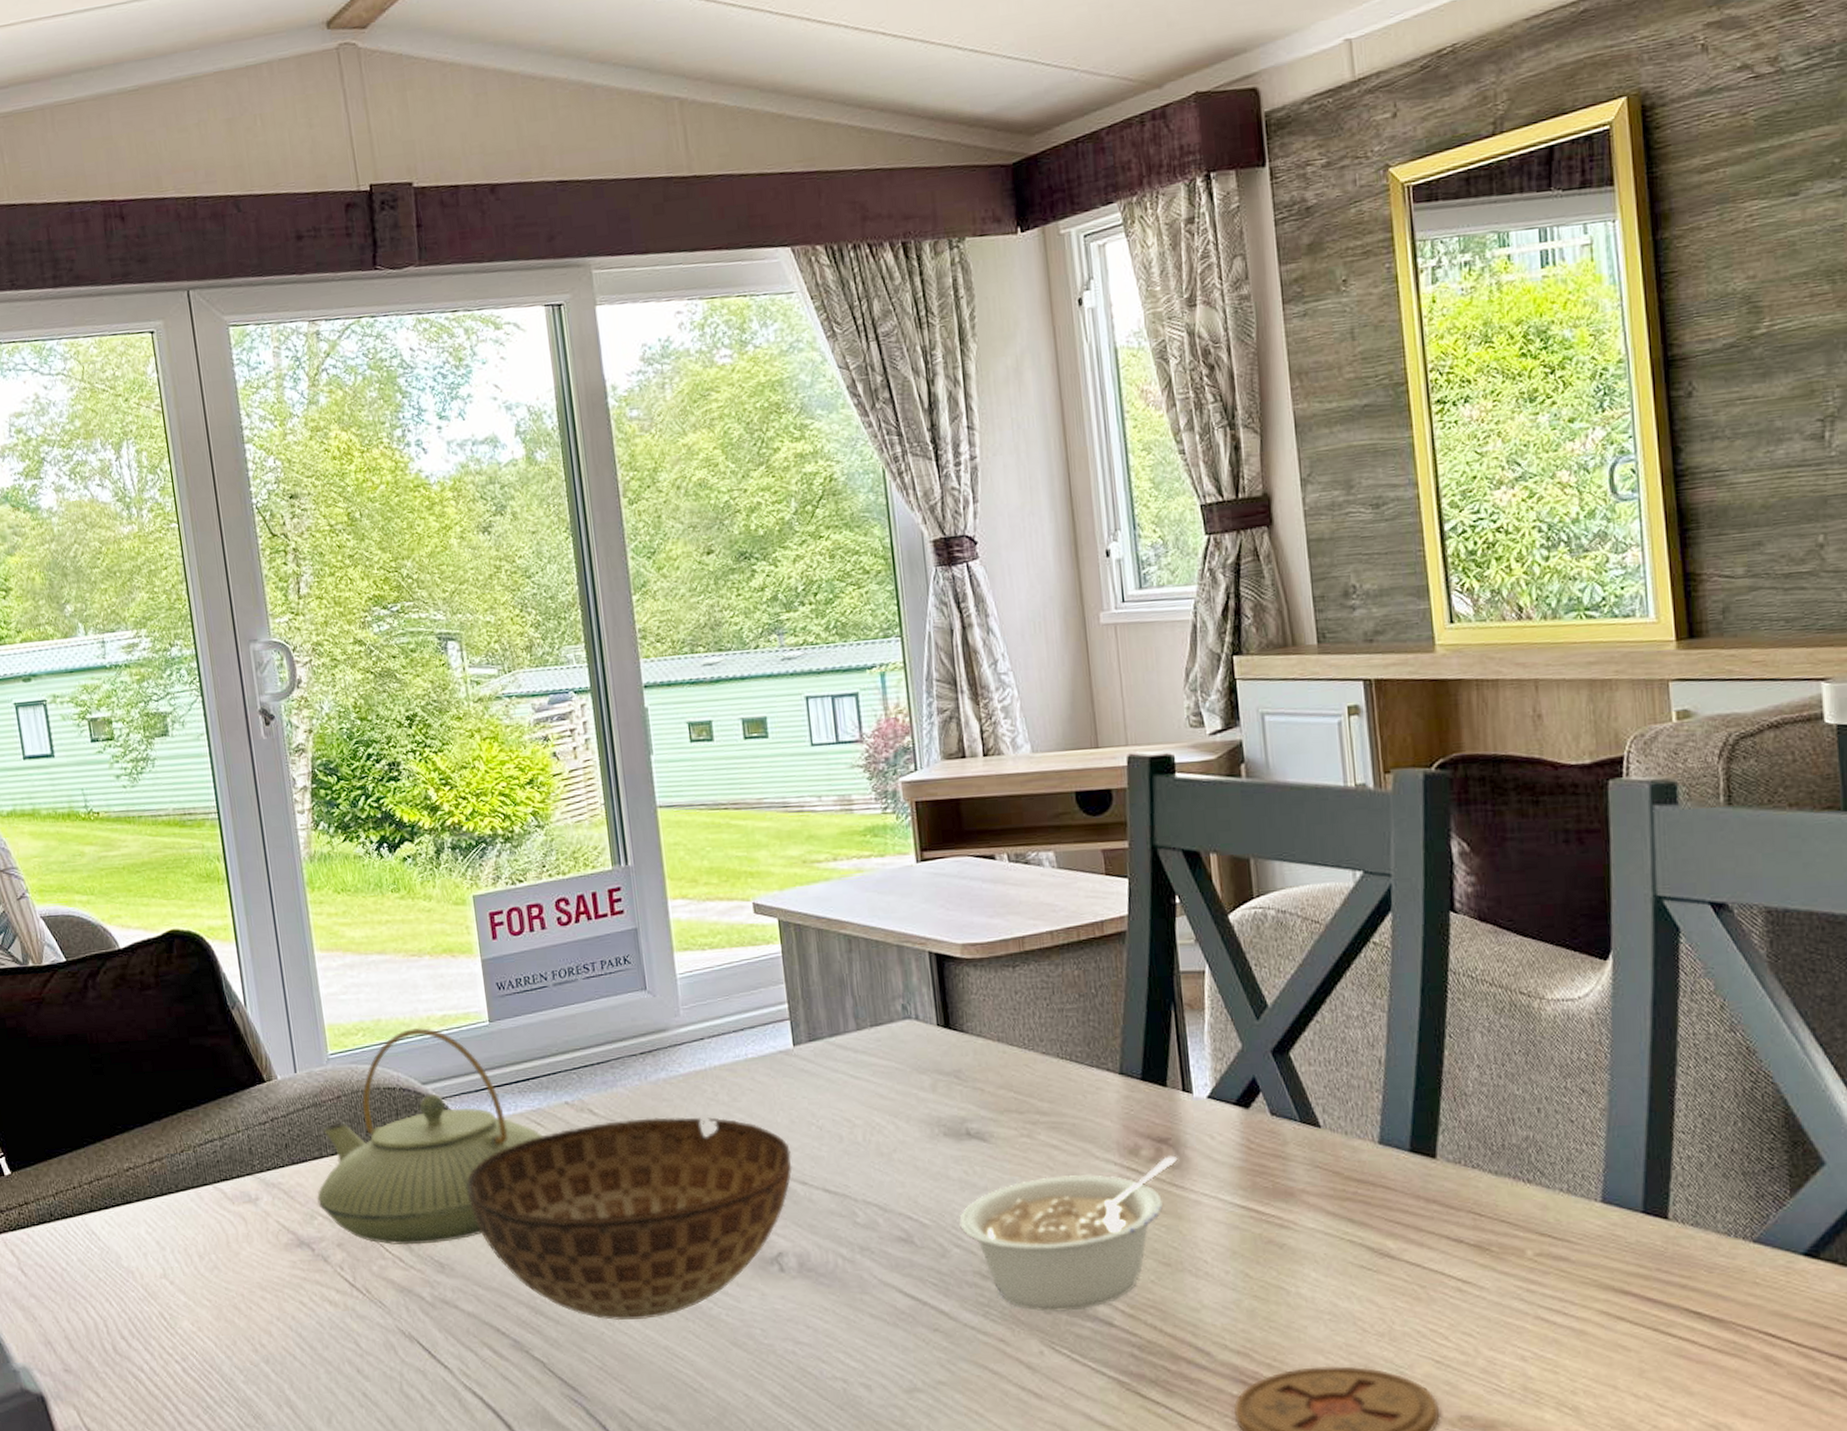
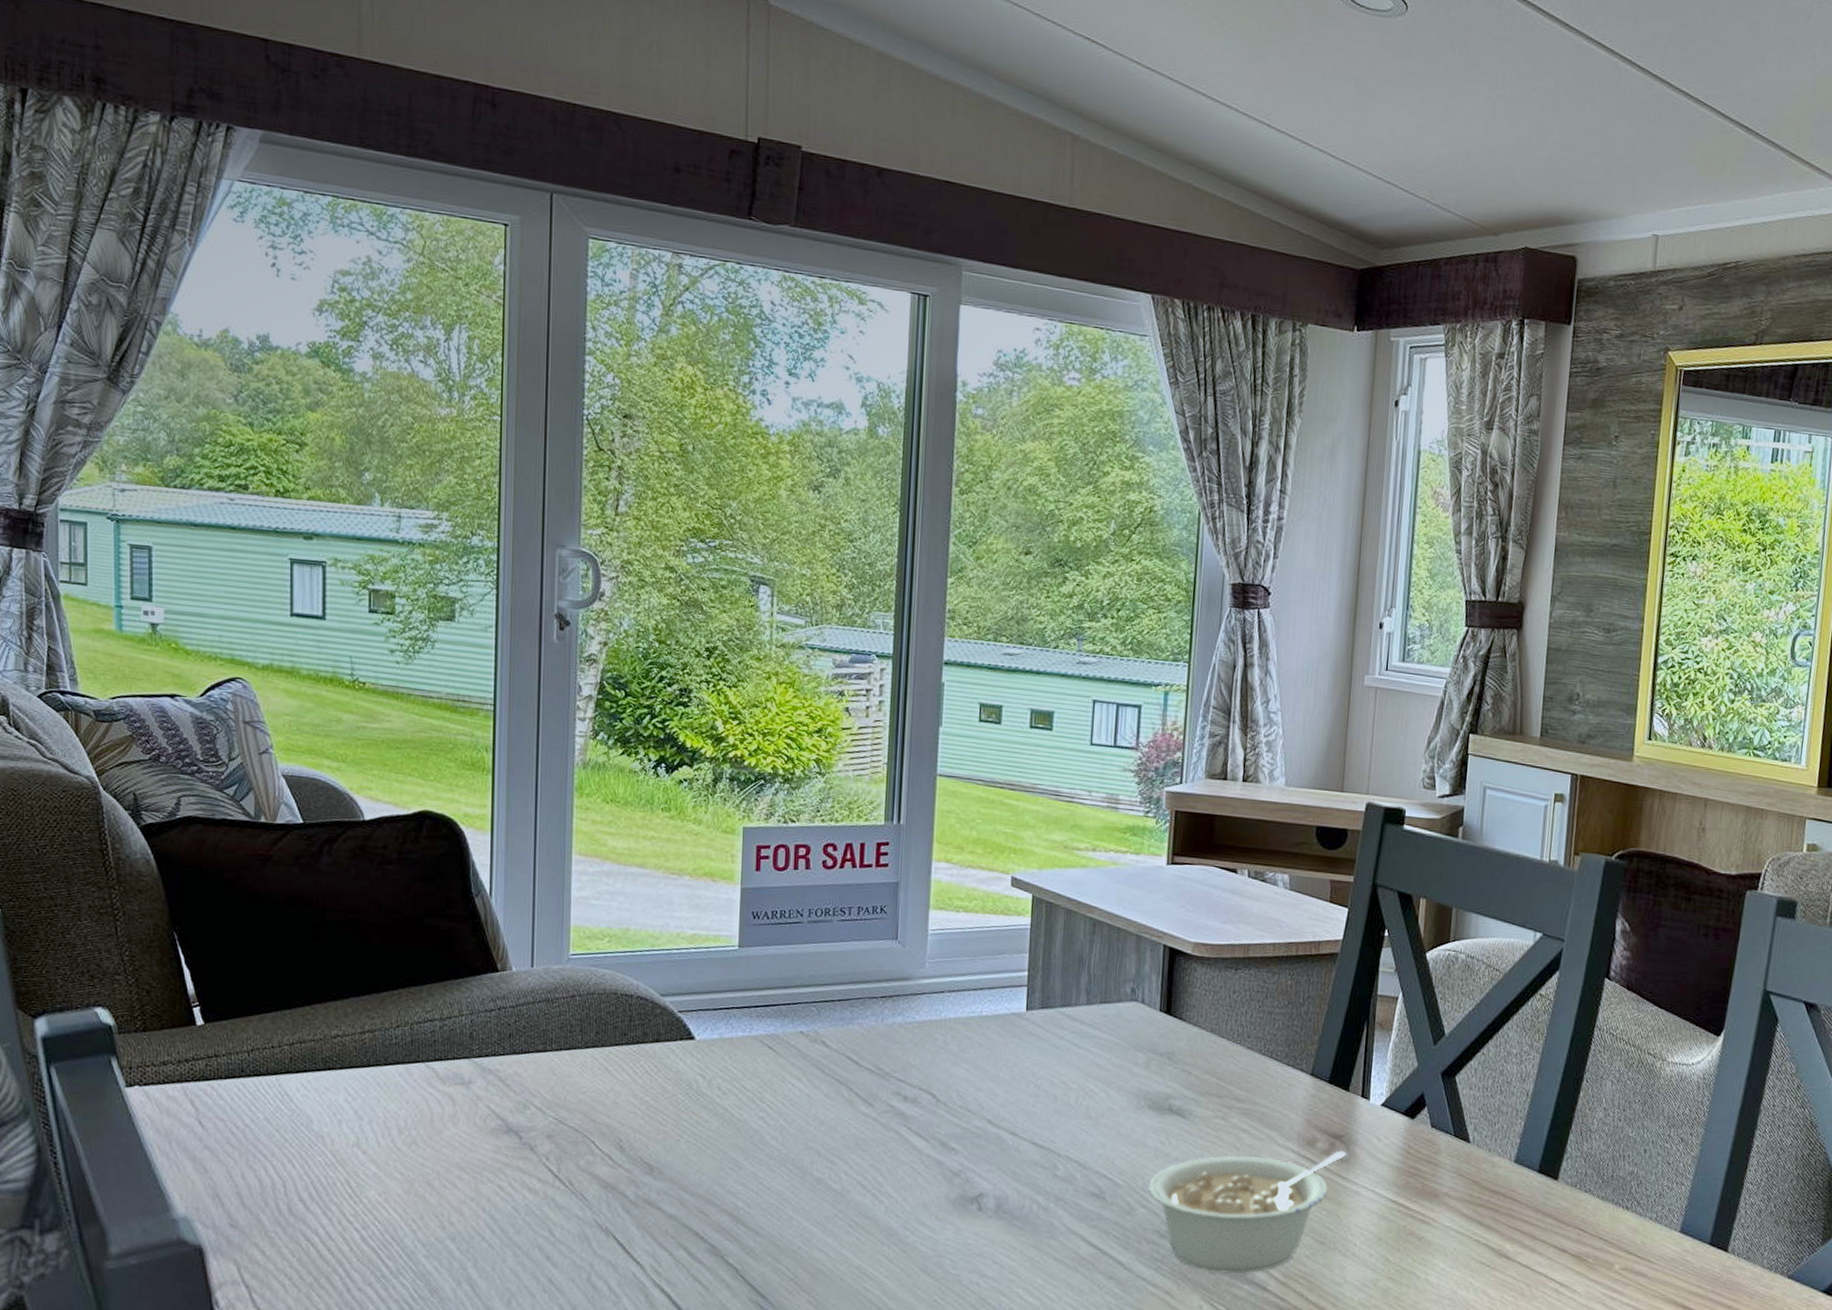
teapot: present [316,1027,543,1245] -> none [532,941,773,1147]
bowl: present [467,1117,792,1321] -> none [689,1055,1007,1239]

